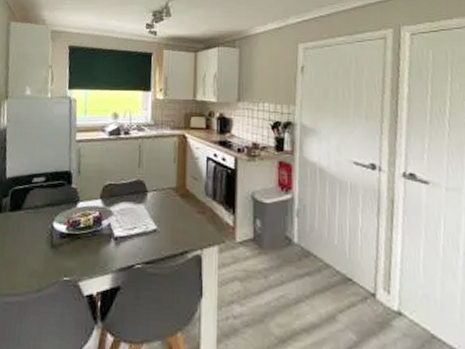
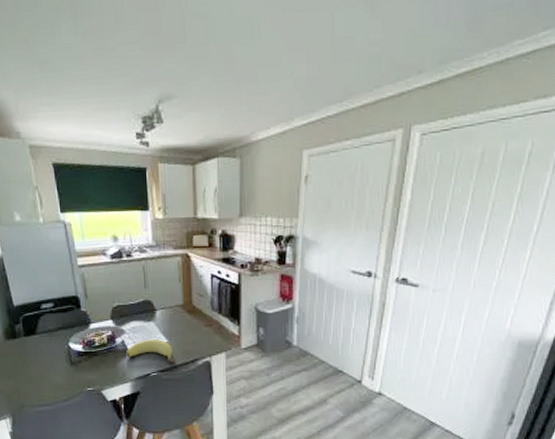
banana: none [111,224,162,254] -> present [126,339,174,363]

